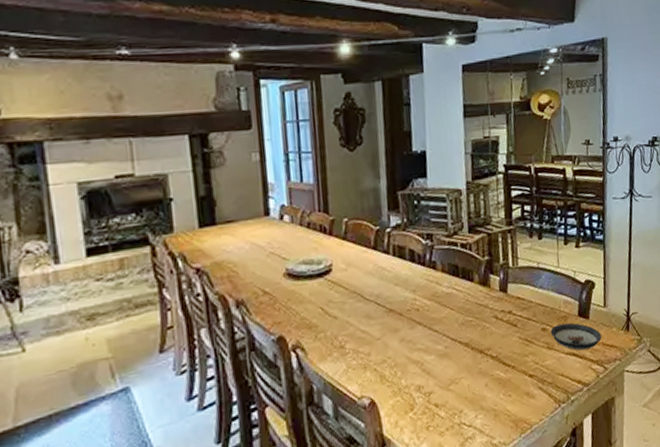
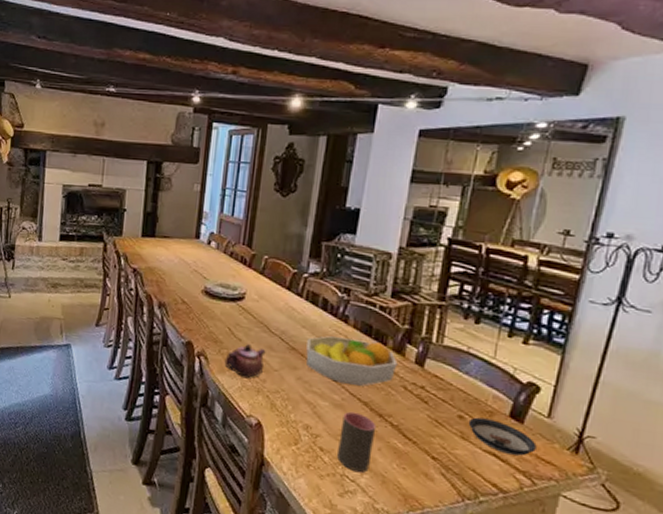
teapot: none [323,318,365,357] -> present [224,343,266,378]
fruit bowl: none [402,279,486,332] -> present [306,336,398,386]
cup: none [449,355,481,416] -> present [337,411,377,473]

